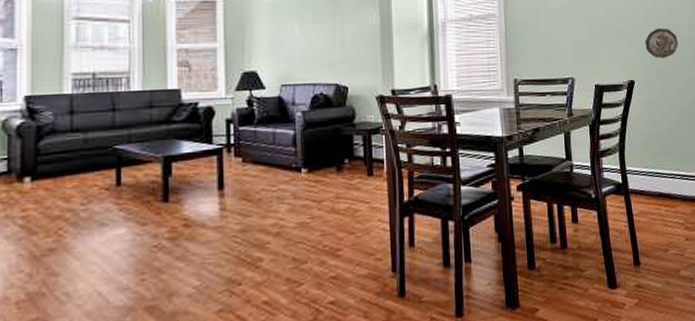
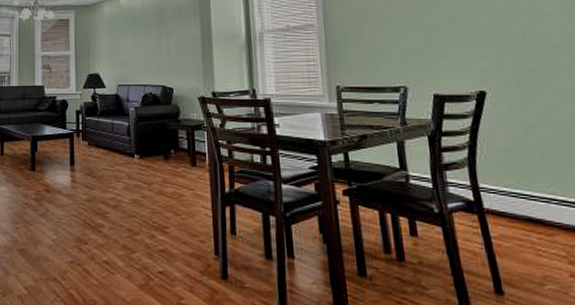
decorative plate: present [645,28,678,58] -> none [498,35,546,68]

